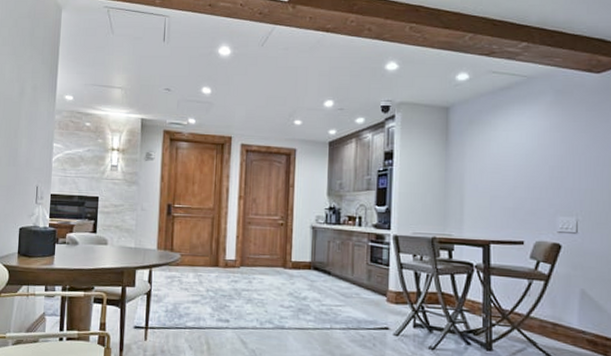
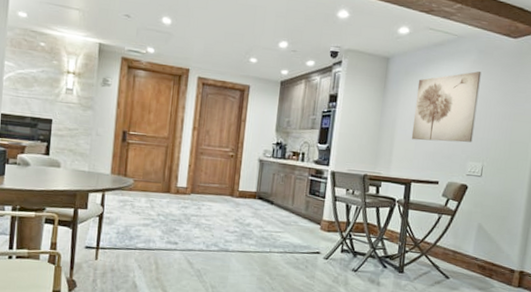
wall art: none [484,114,561,196] -> present [411,71,481,143]

